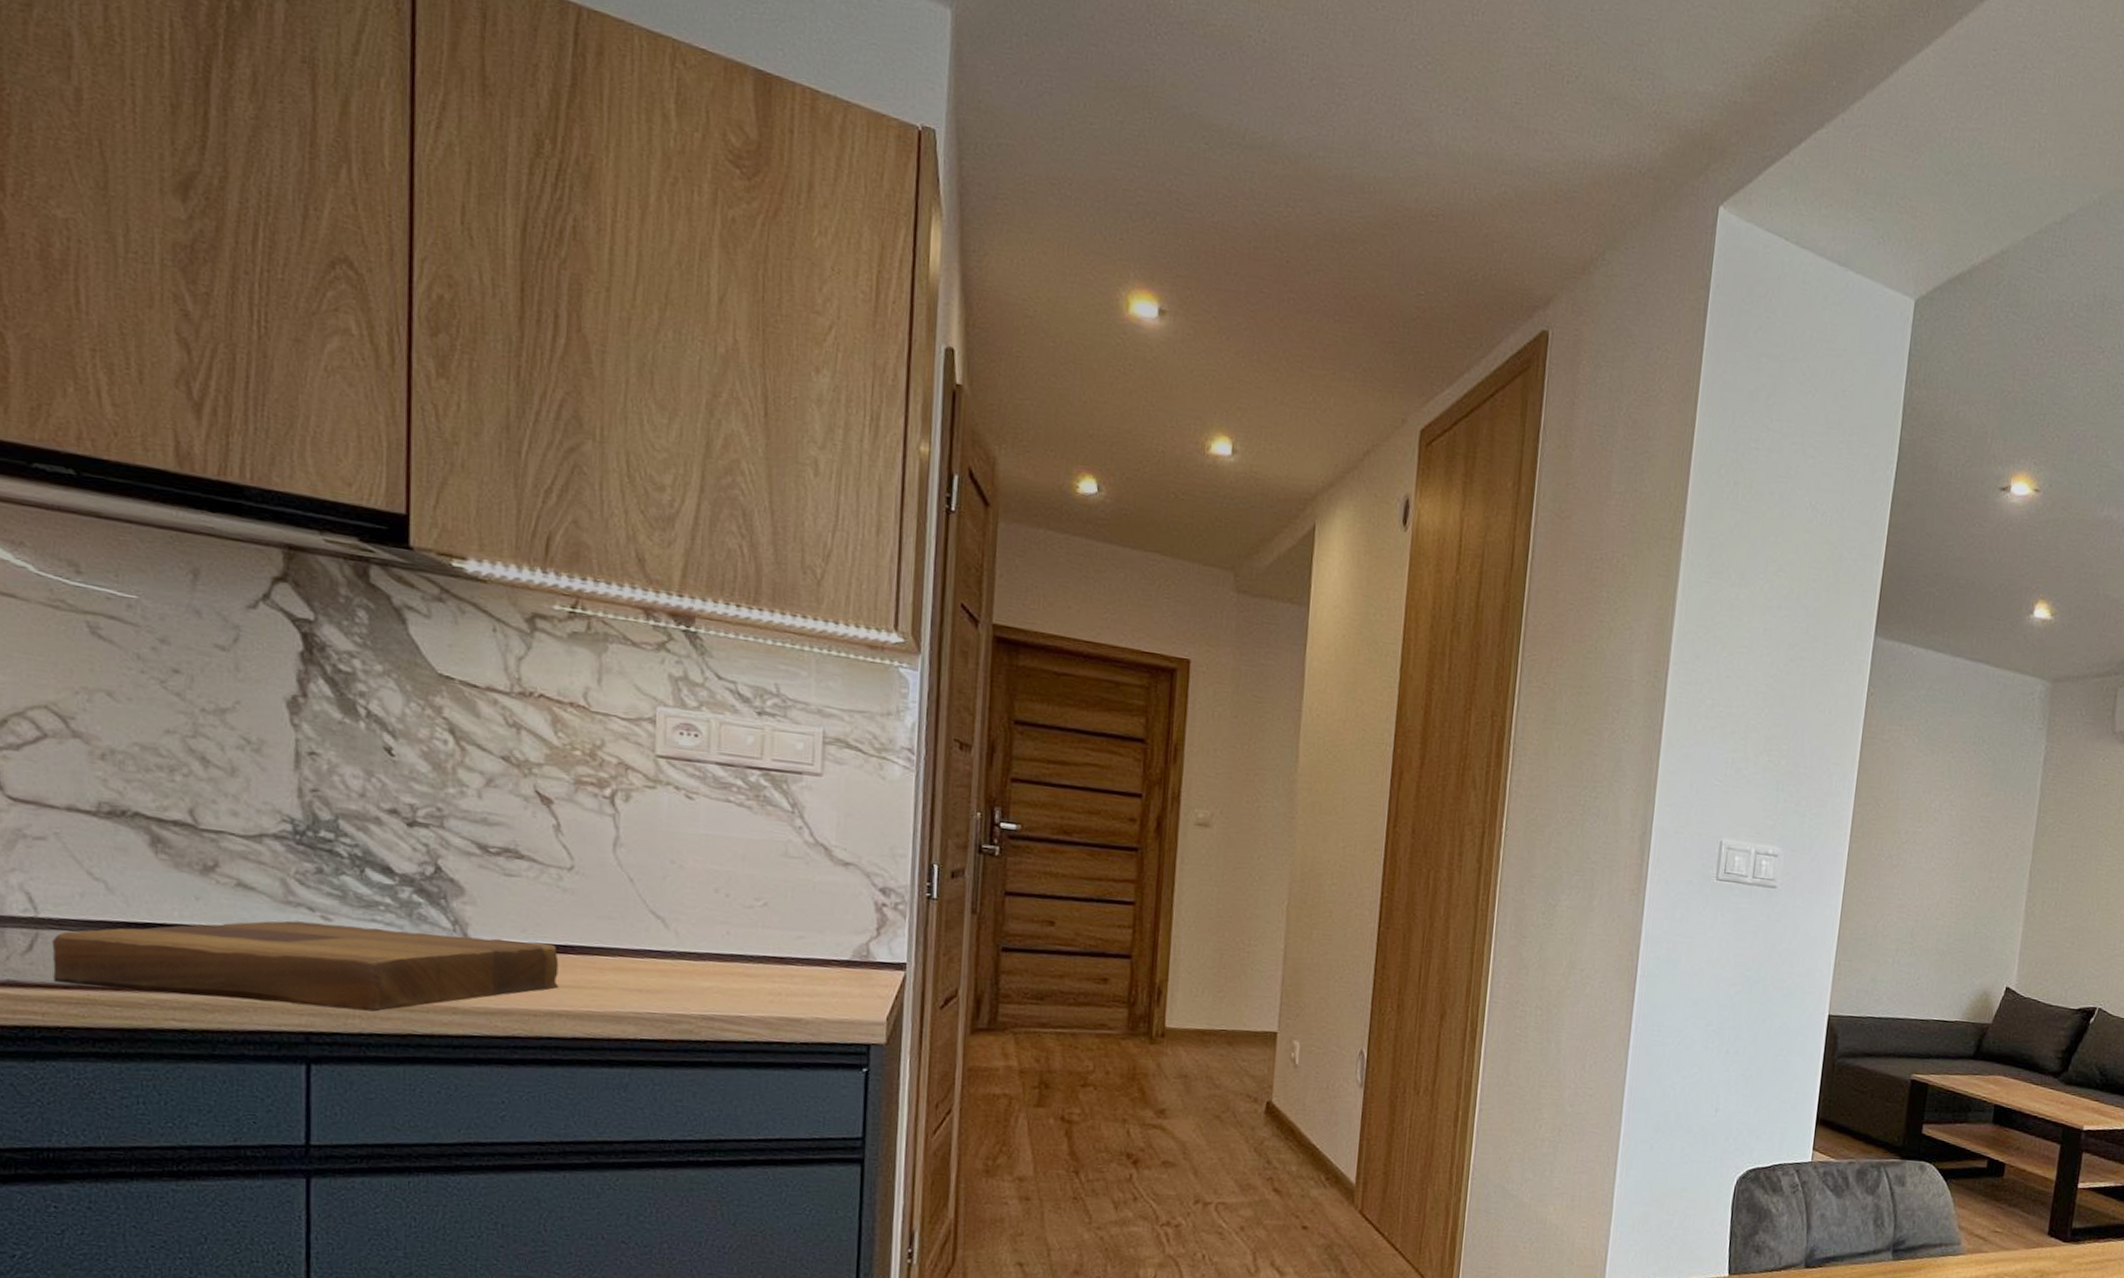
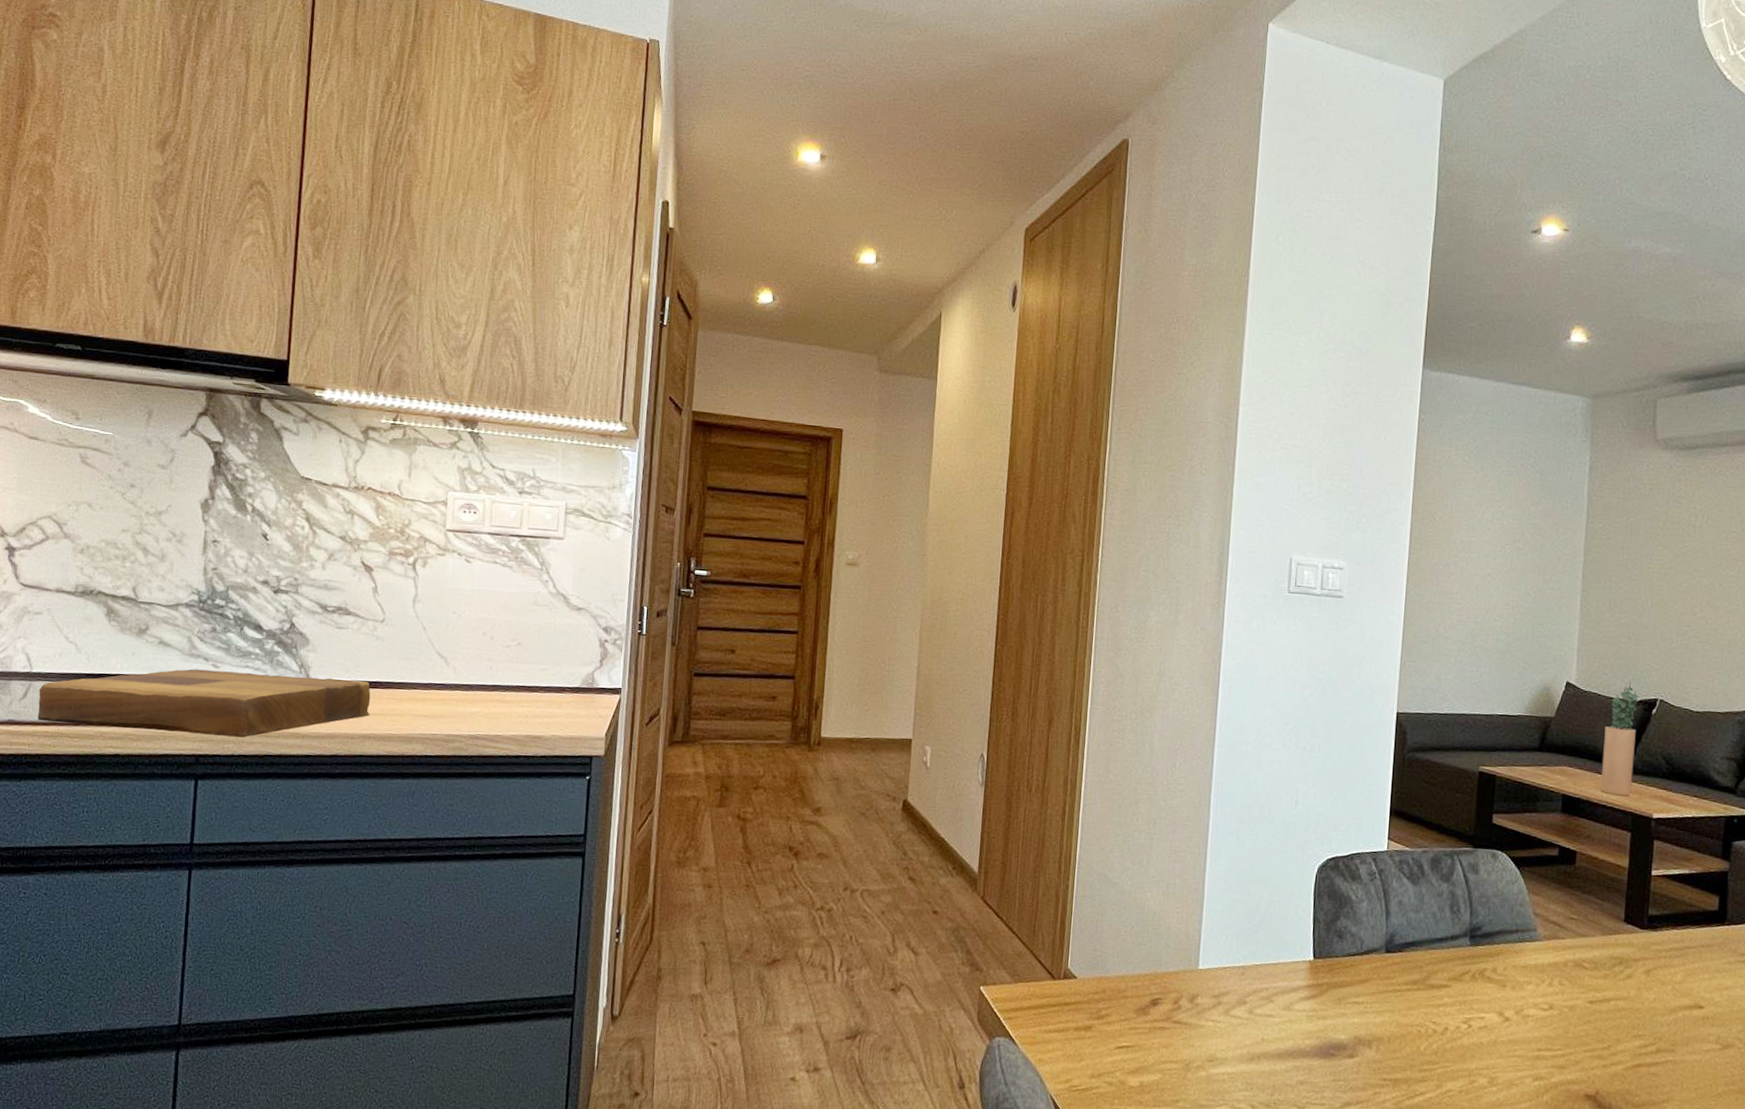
vase: none [2033,989,2078,1108] -> present [1601,682,1639,797]

